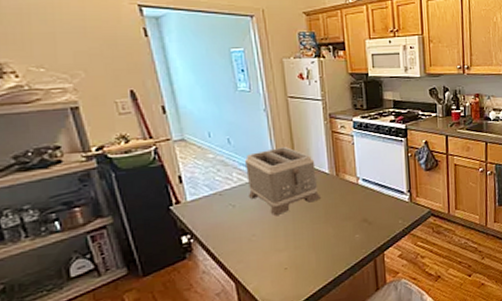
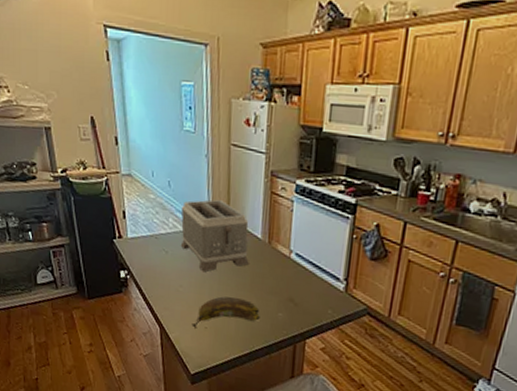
banana: none [270,231,339,273] -> present [192,296,260,329]

